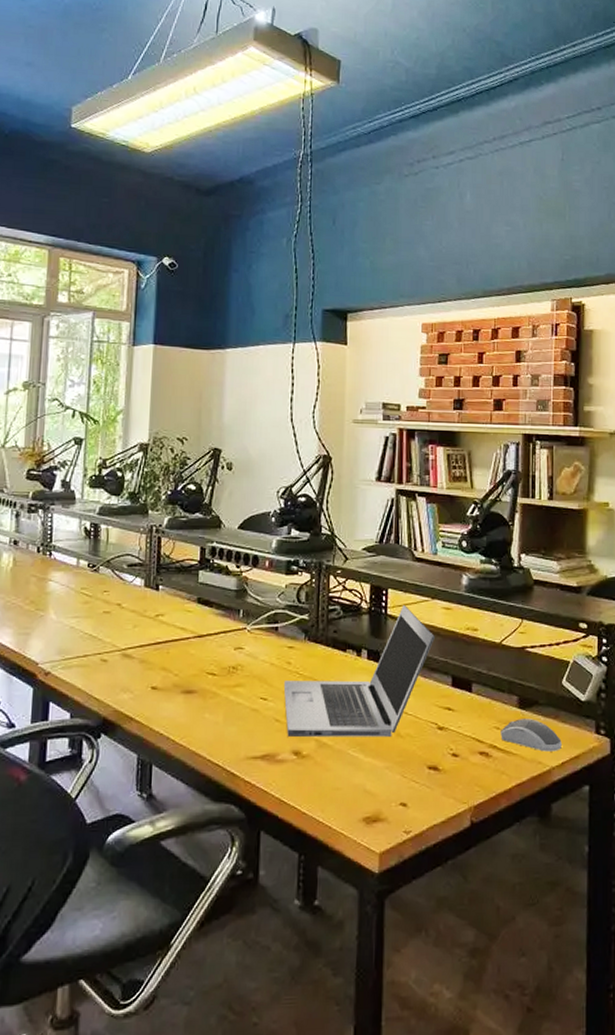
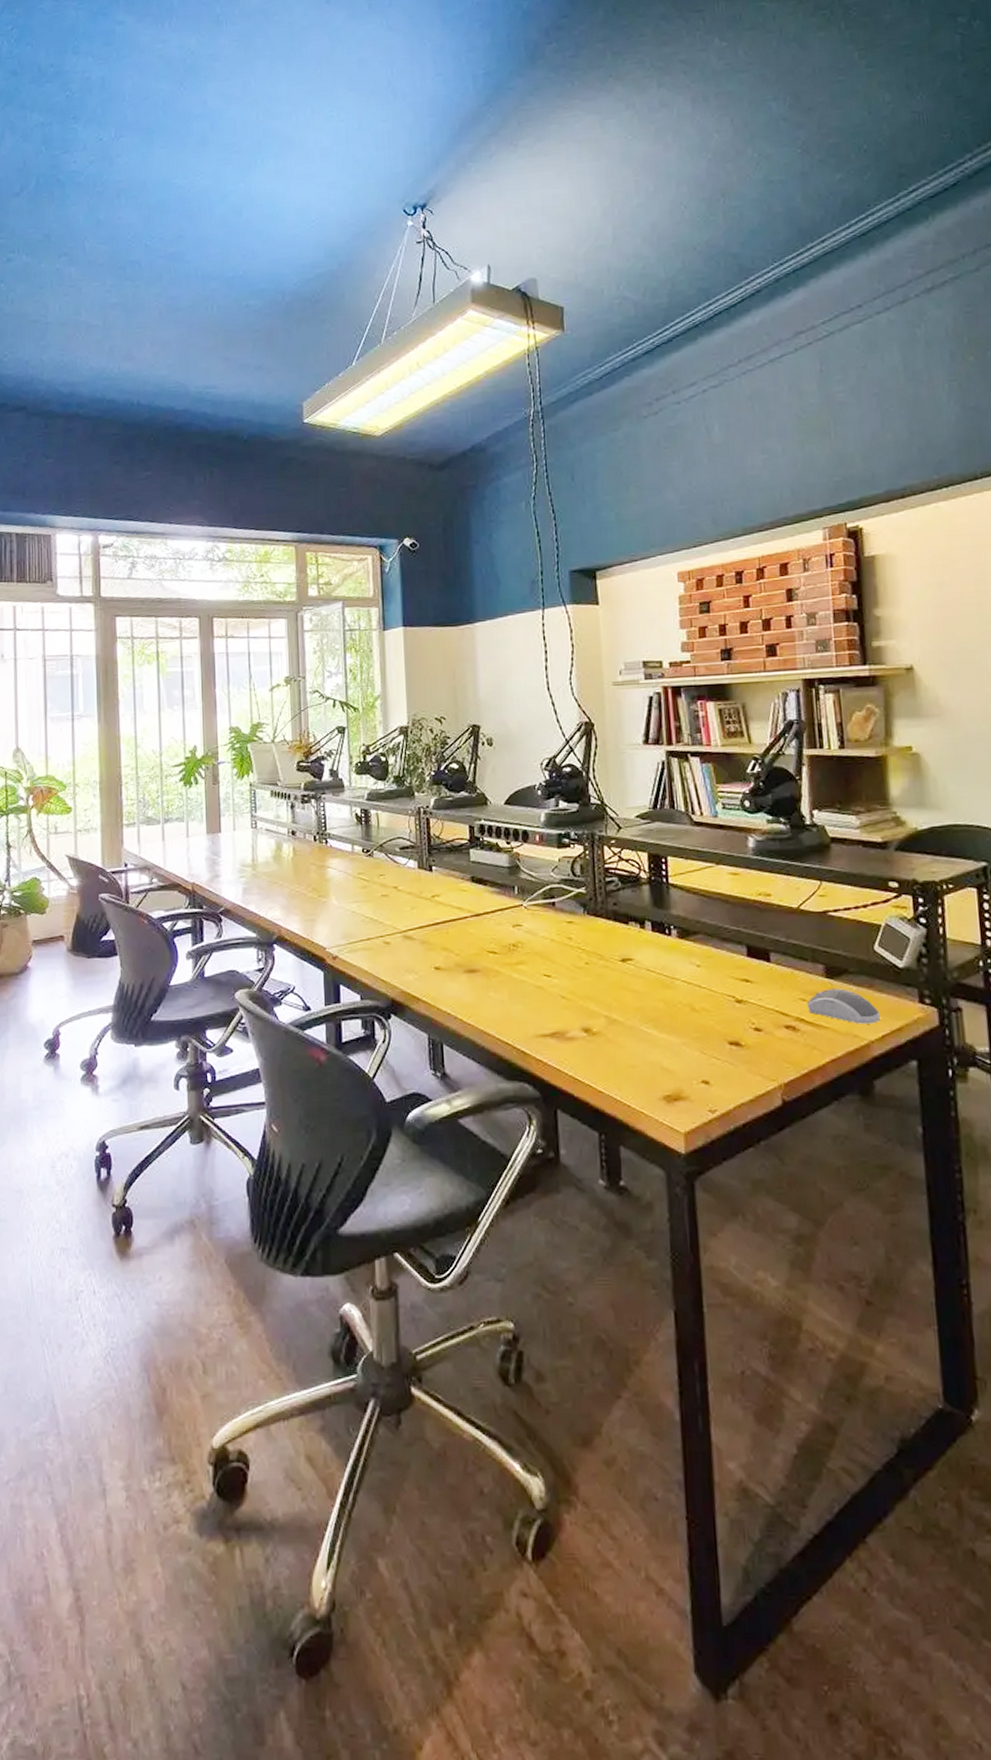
laptop: present [283,605,435,738] -> none [566,873,724,1014]

